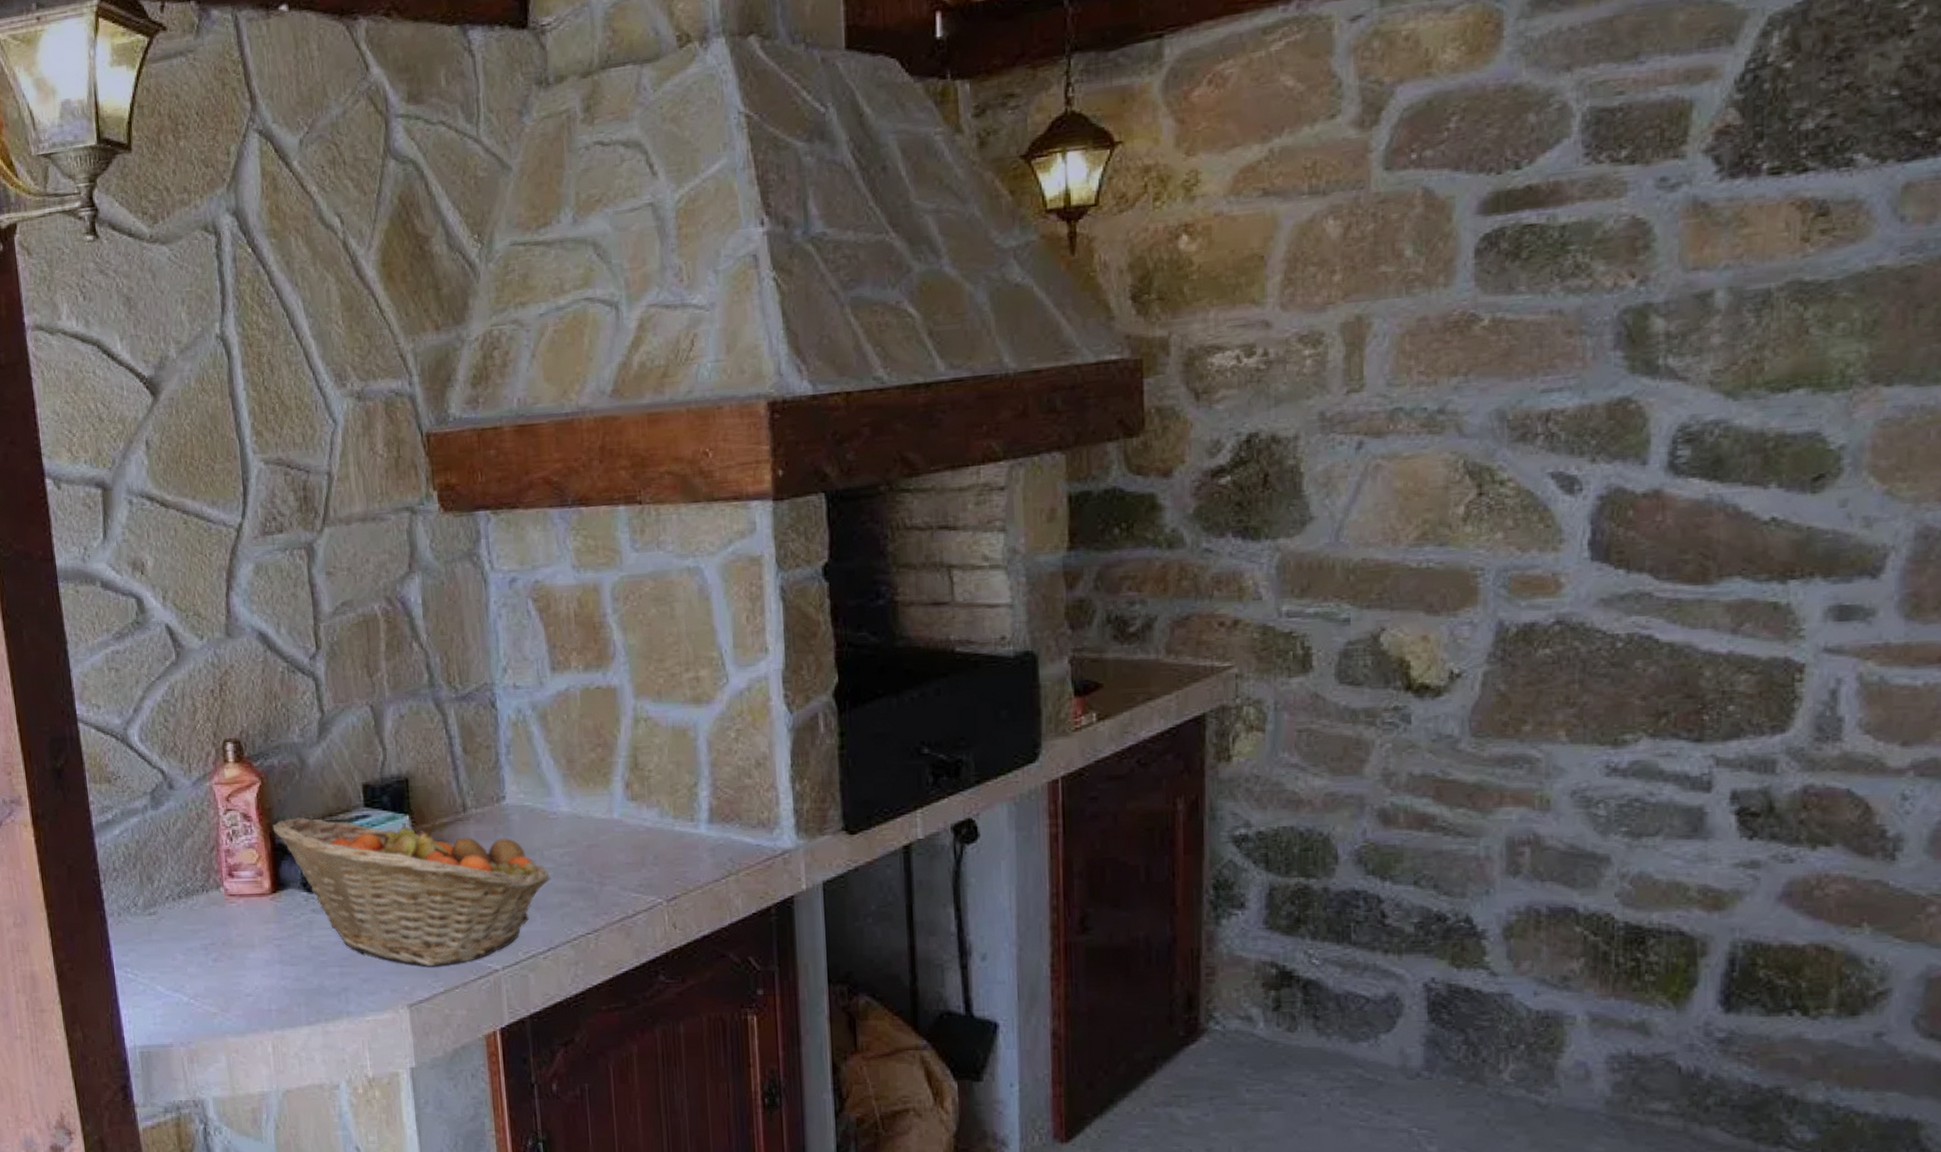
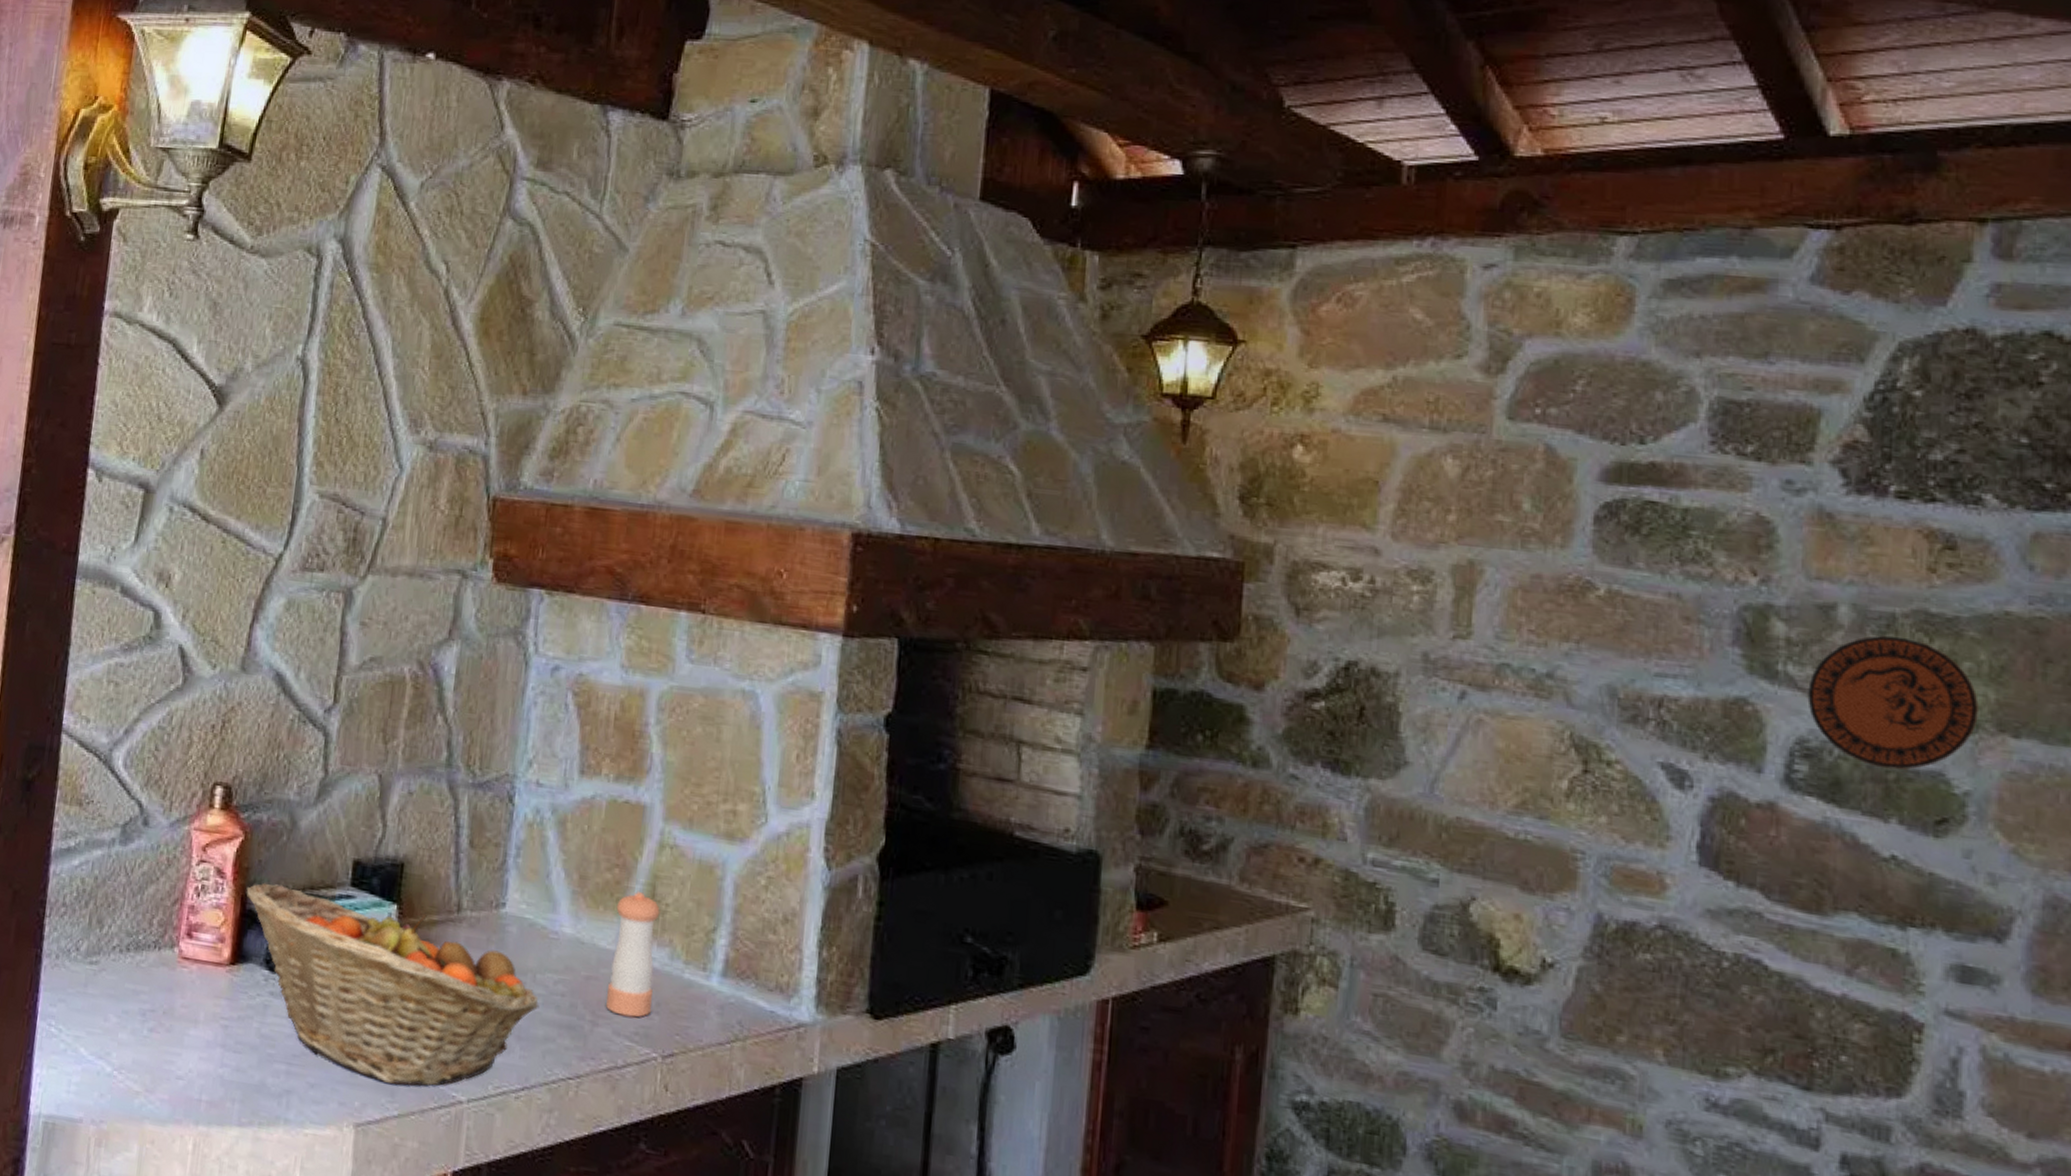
pepper shaker: none [604,763,650,873] -> present [606,890,660,1018]
decorative plate: none [1688,310,1852,439] -> present [1807,635,1979,770]

